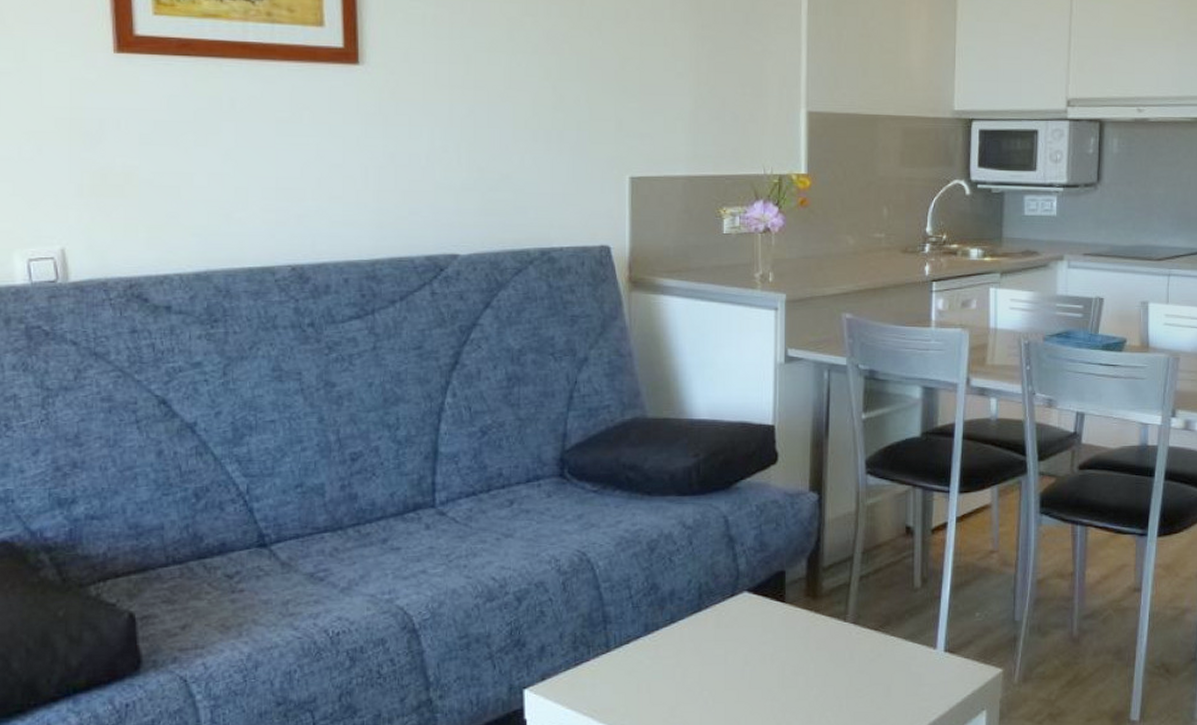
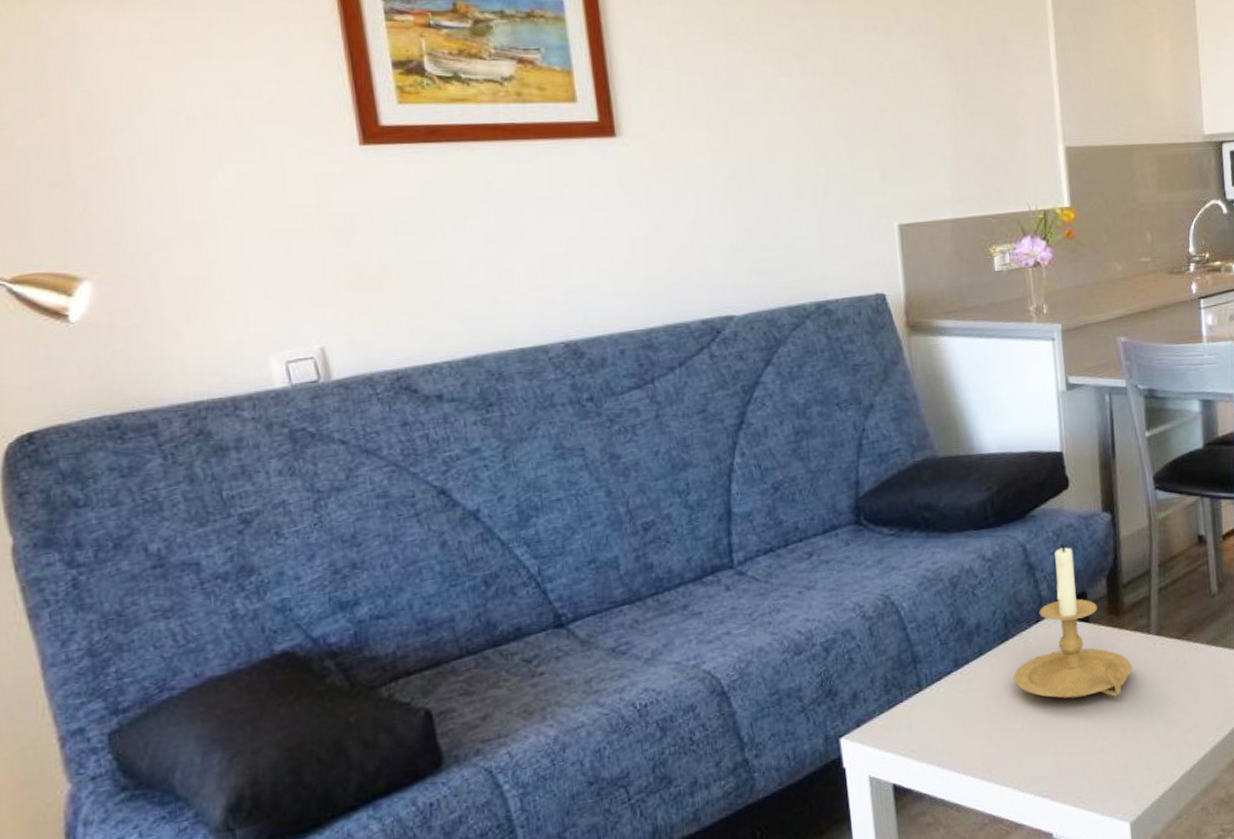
candle holder: none [703,518,825,682] -> present [1013,543,1132,699]

